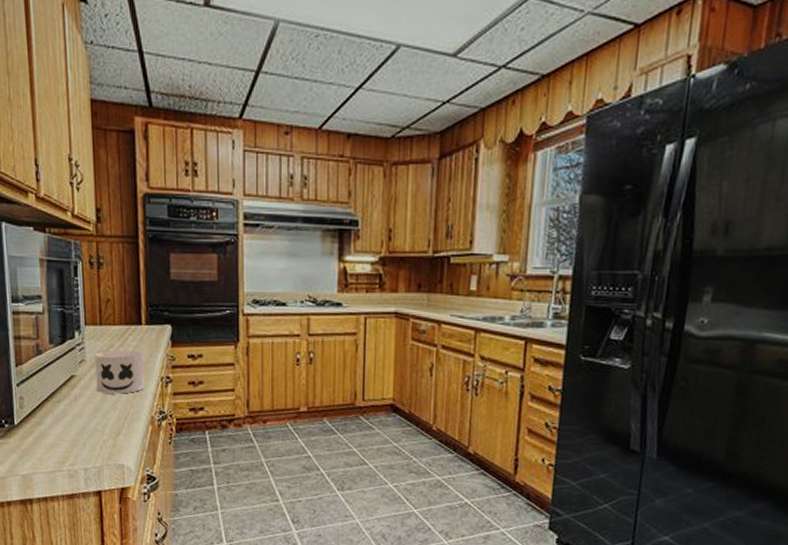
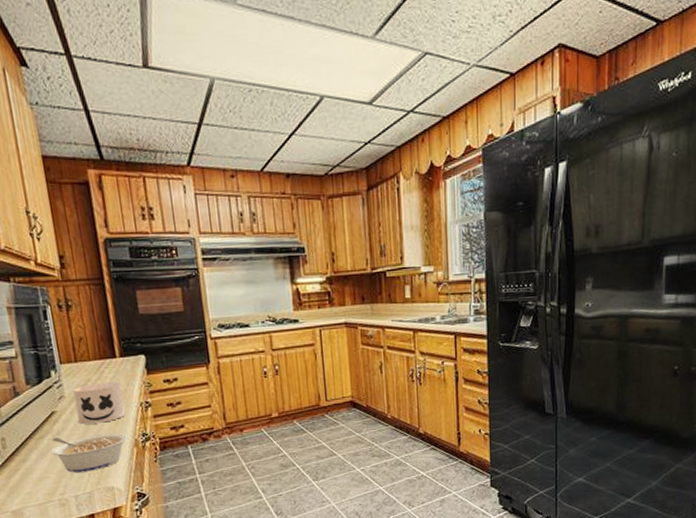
legume: none [66,402,145,445] -> present [50,433,128,473]

